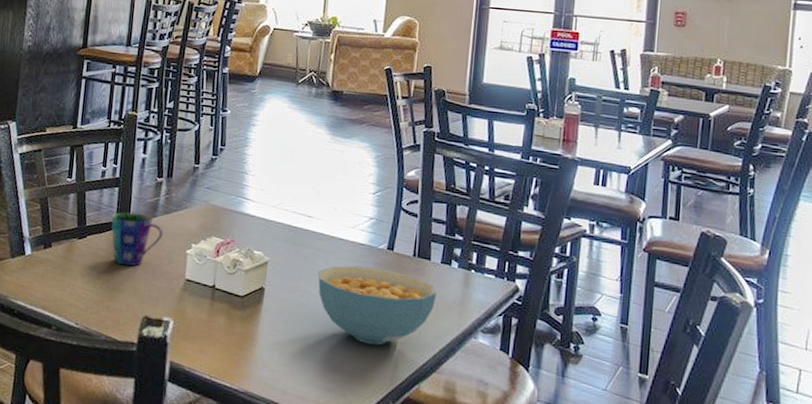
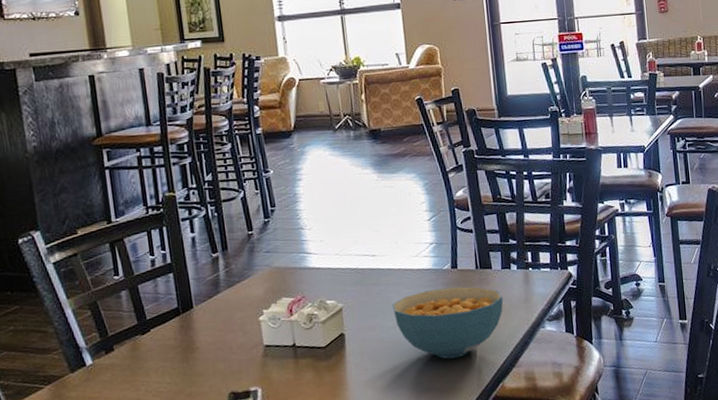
cup: present [111,212,163,267] -> none [172,293,231,349]

